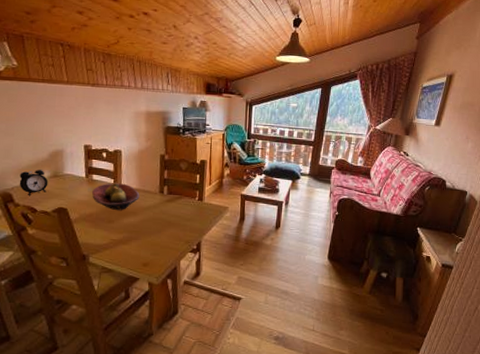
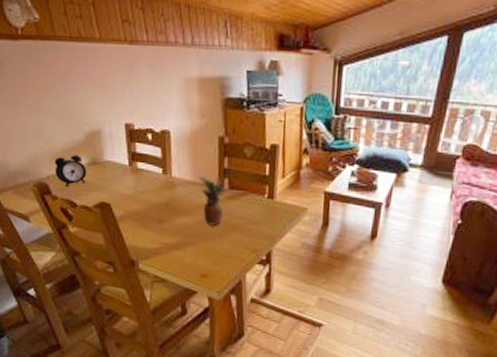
fruit bowl: present [92,182,140,210] -> none [138,172,195,208]
fruit: none [144,184,166,223] -> present [199,176,227,226]

